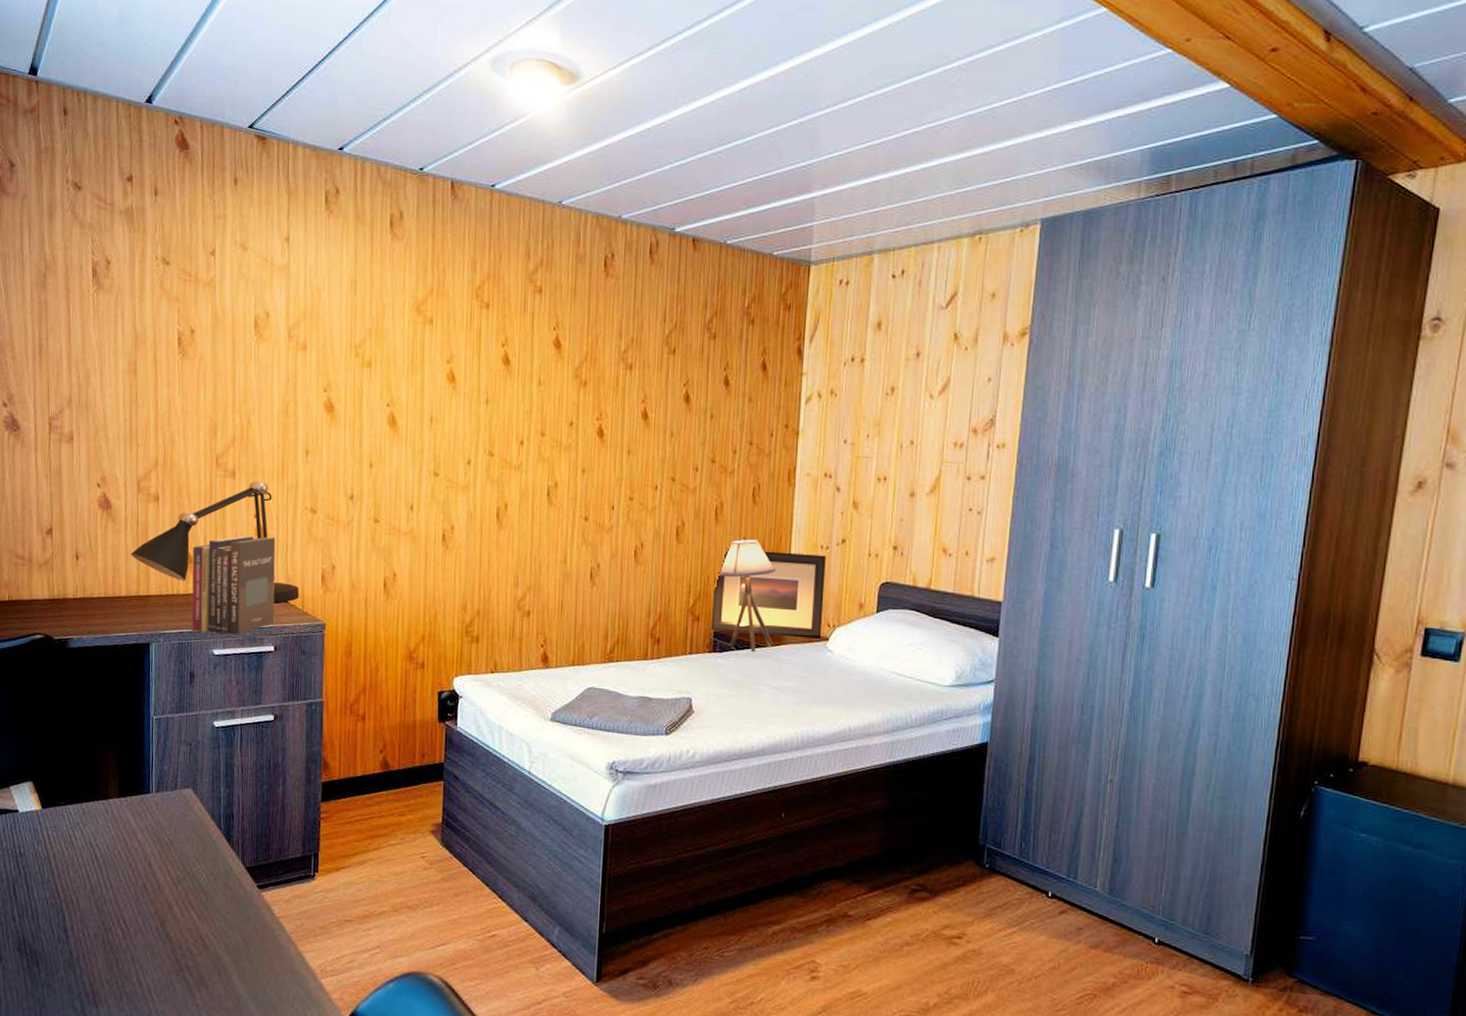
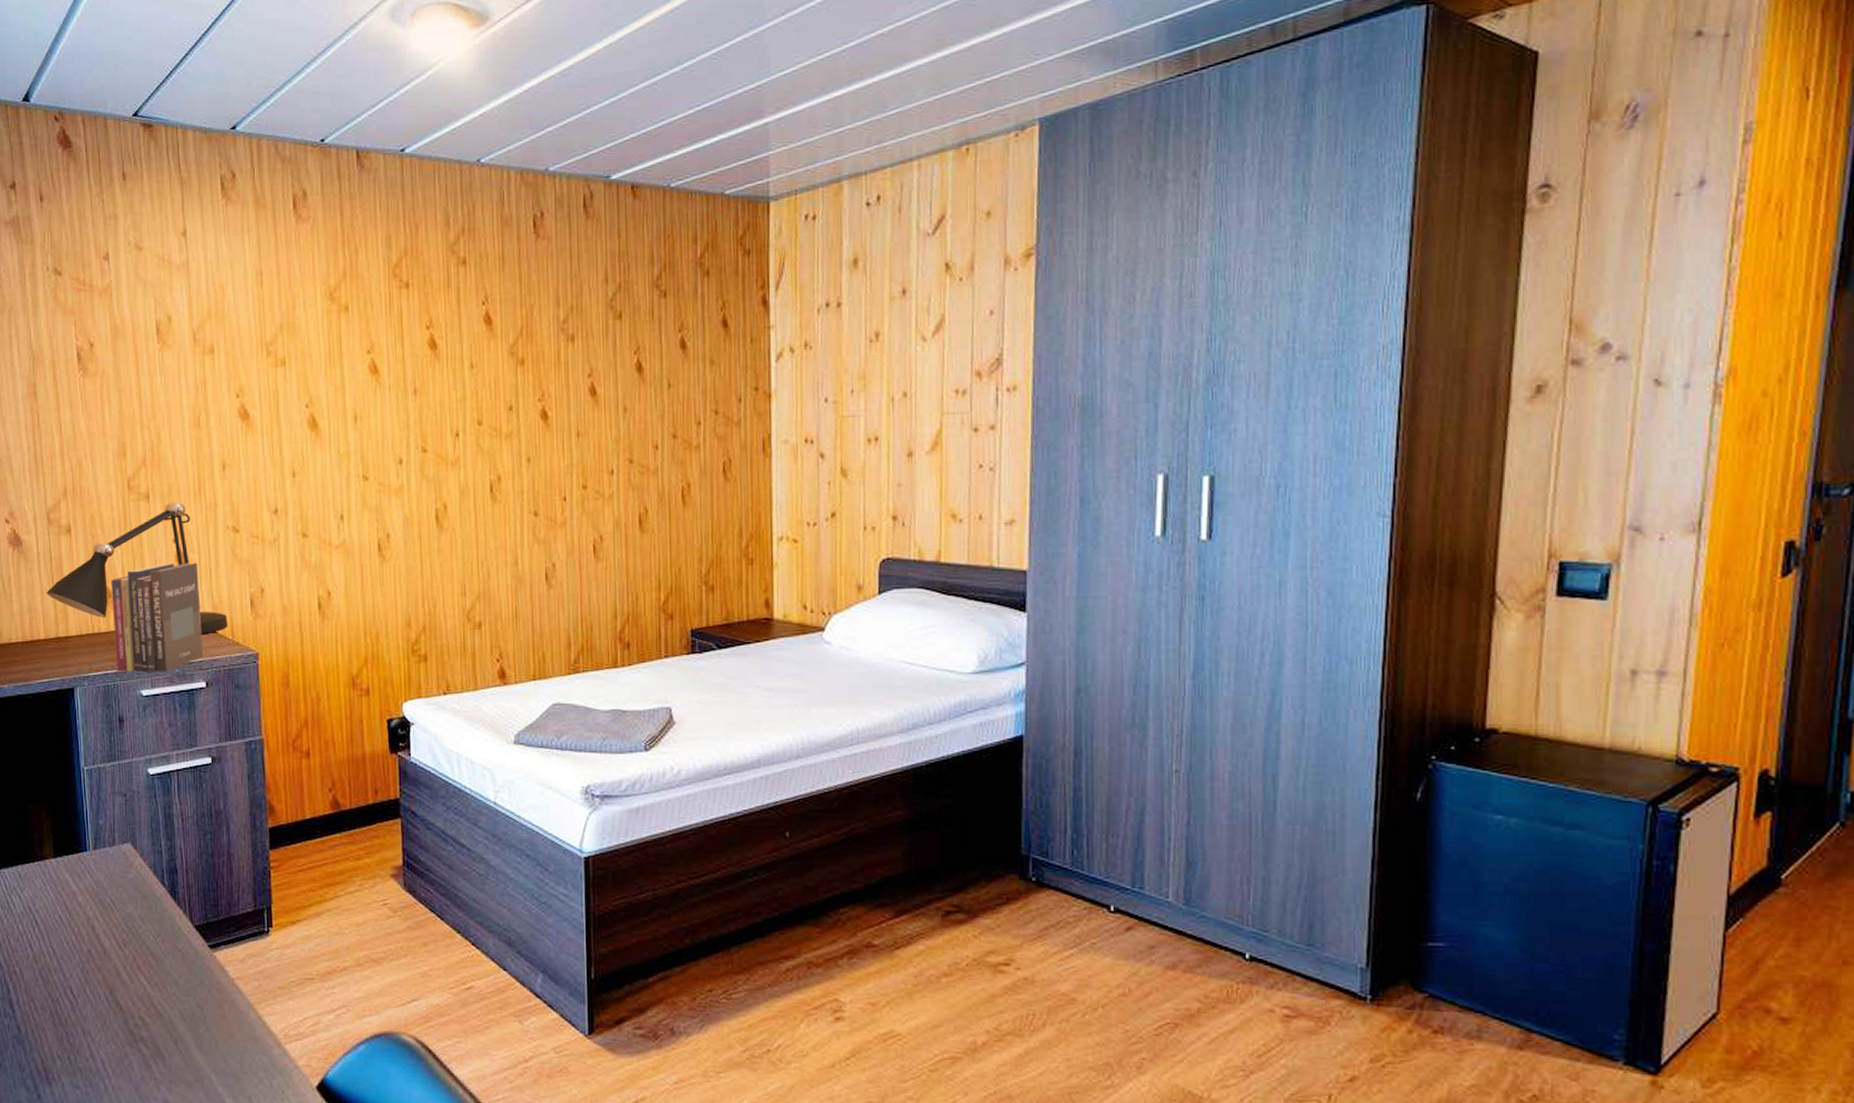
picture frame: present [710,548,826,639] -> none [686,533,816,631]
table lamp: present [719,537,776,652] -> none [691,519,760,650]

